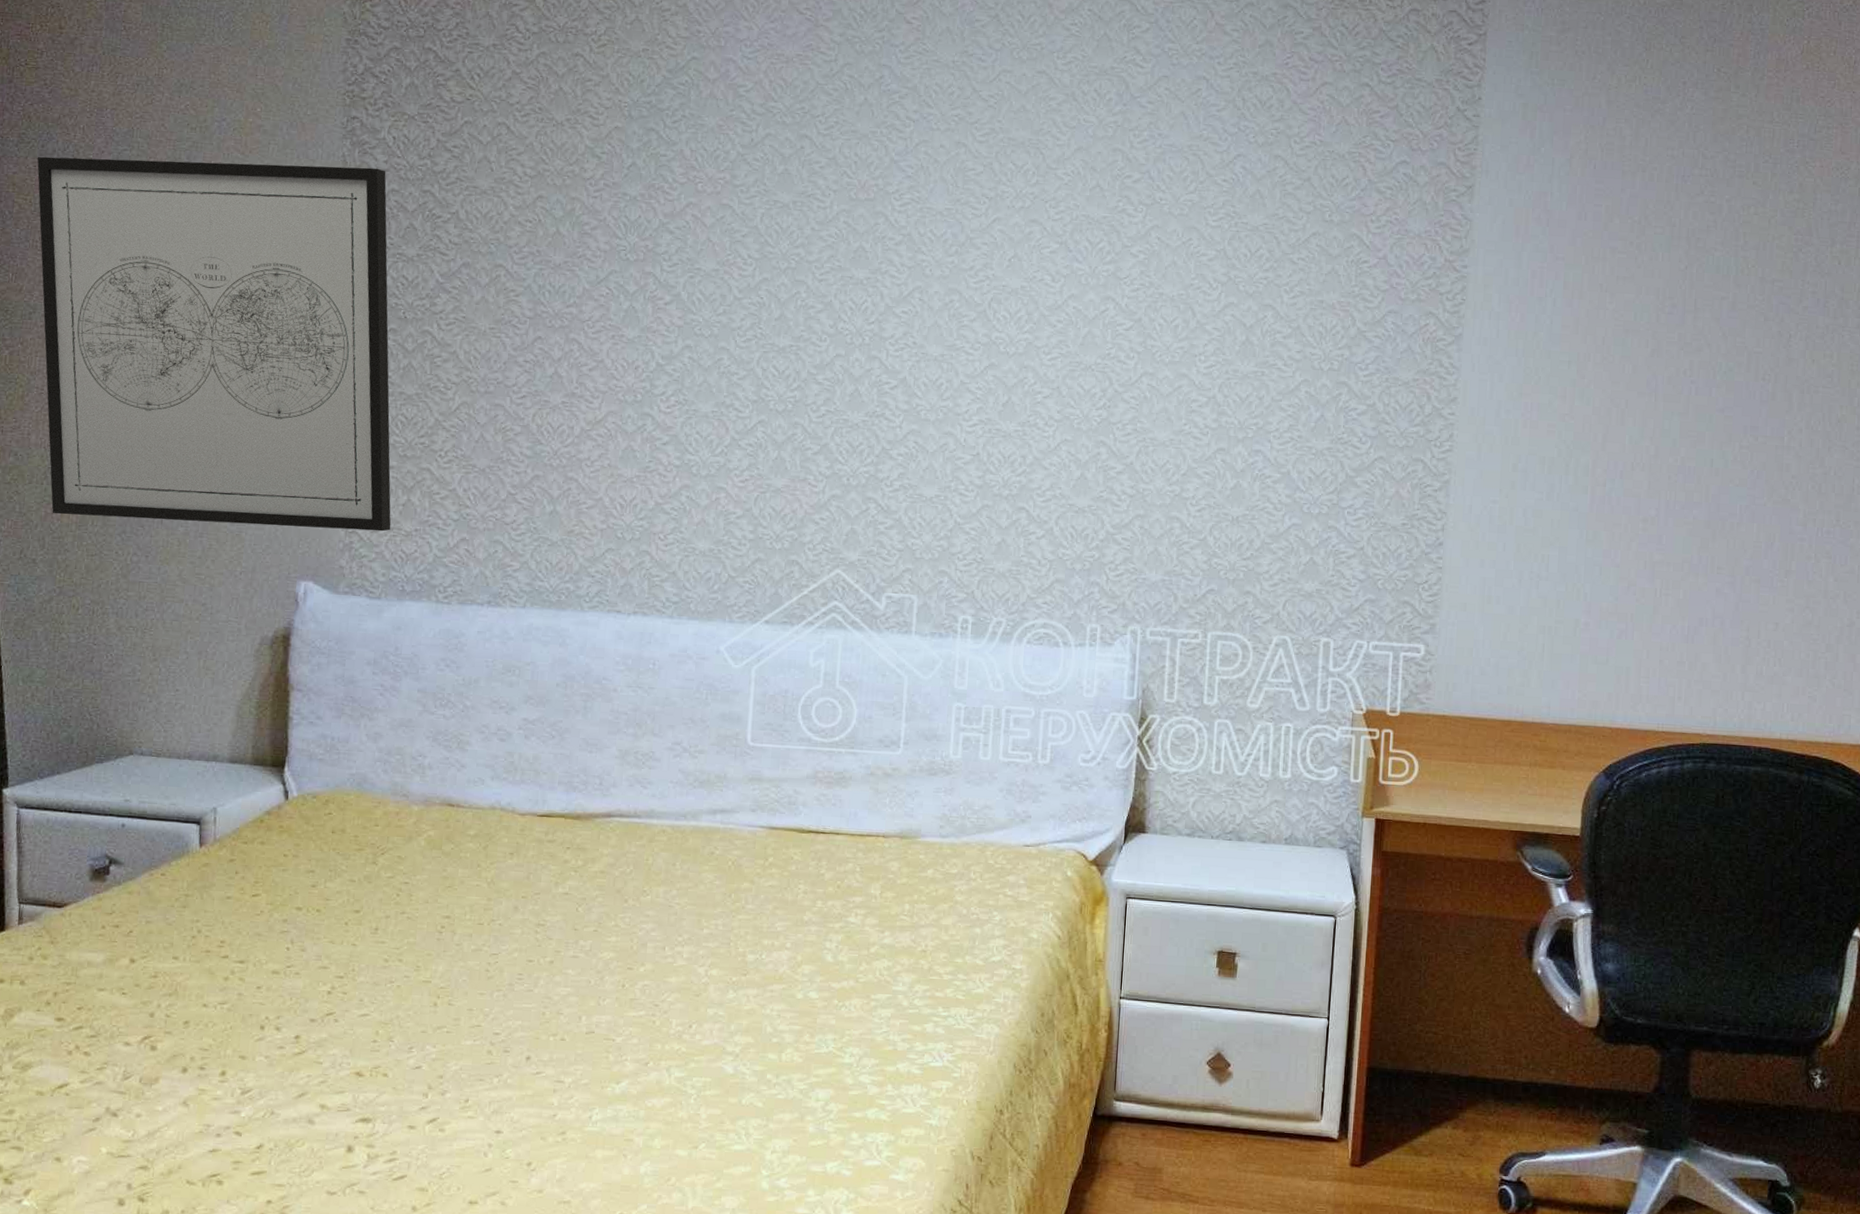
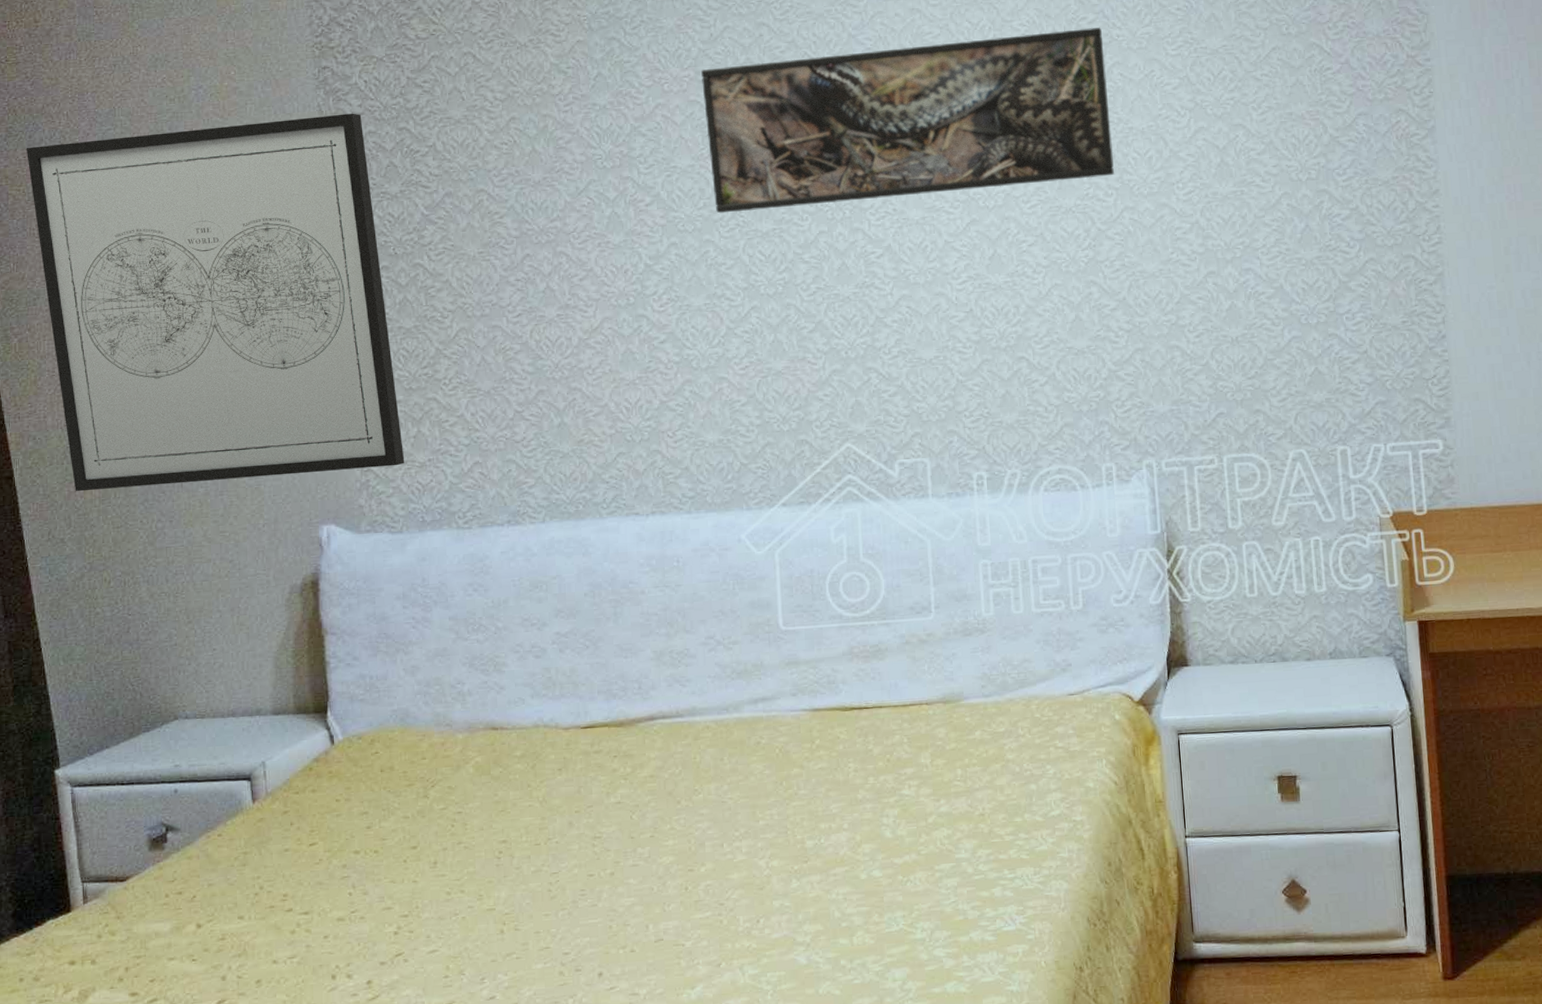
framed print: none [734,174,1146,339] -> present [701,27,1114,214]

